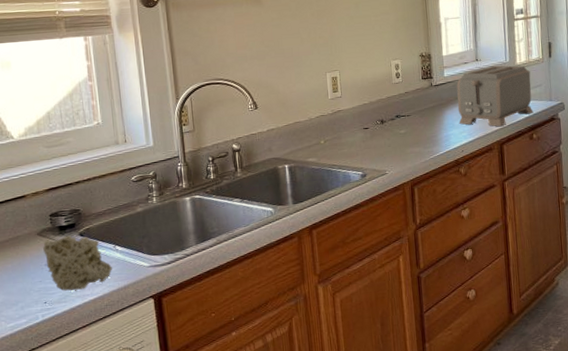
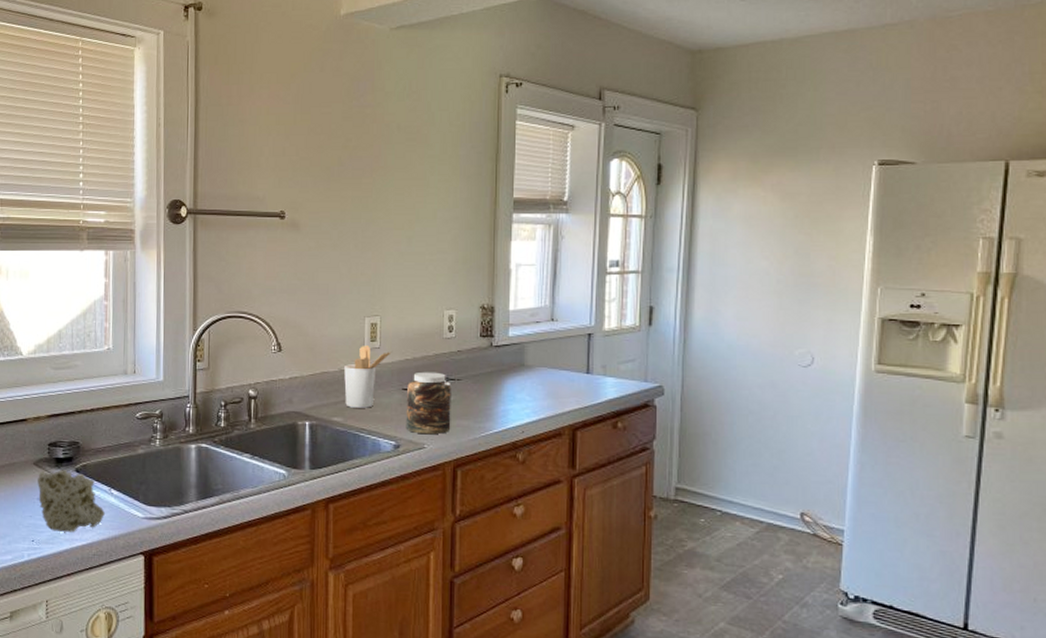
utensil holder: none [313,95,353,149] -> present [344,344,393,408]
jar: none [367,111,406,163] -> present [405,371,451,435]
toaster: present [456,65,534,127] -> none [521,329,621,407]

